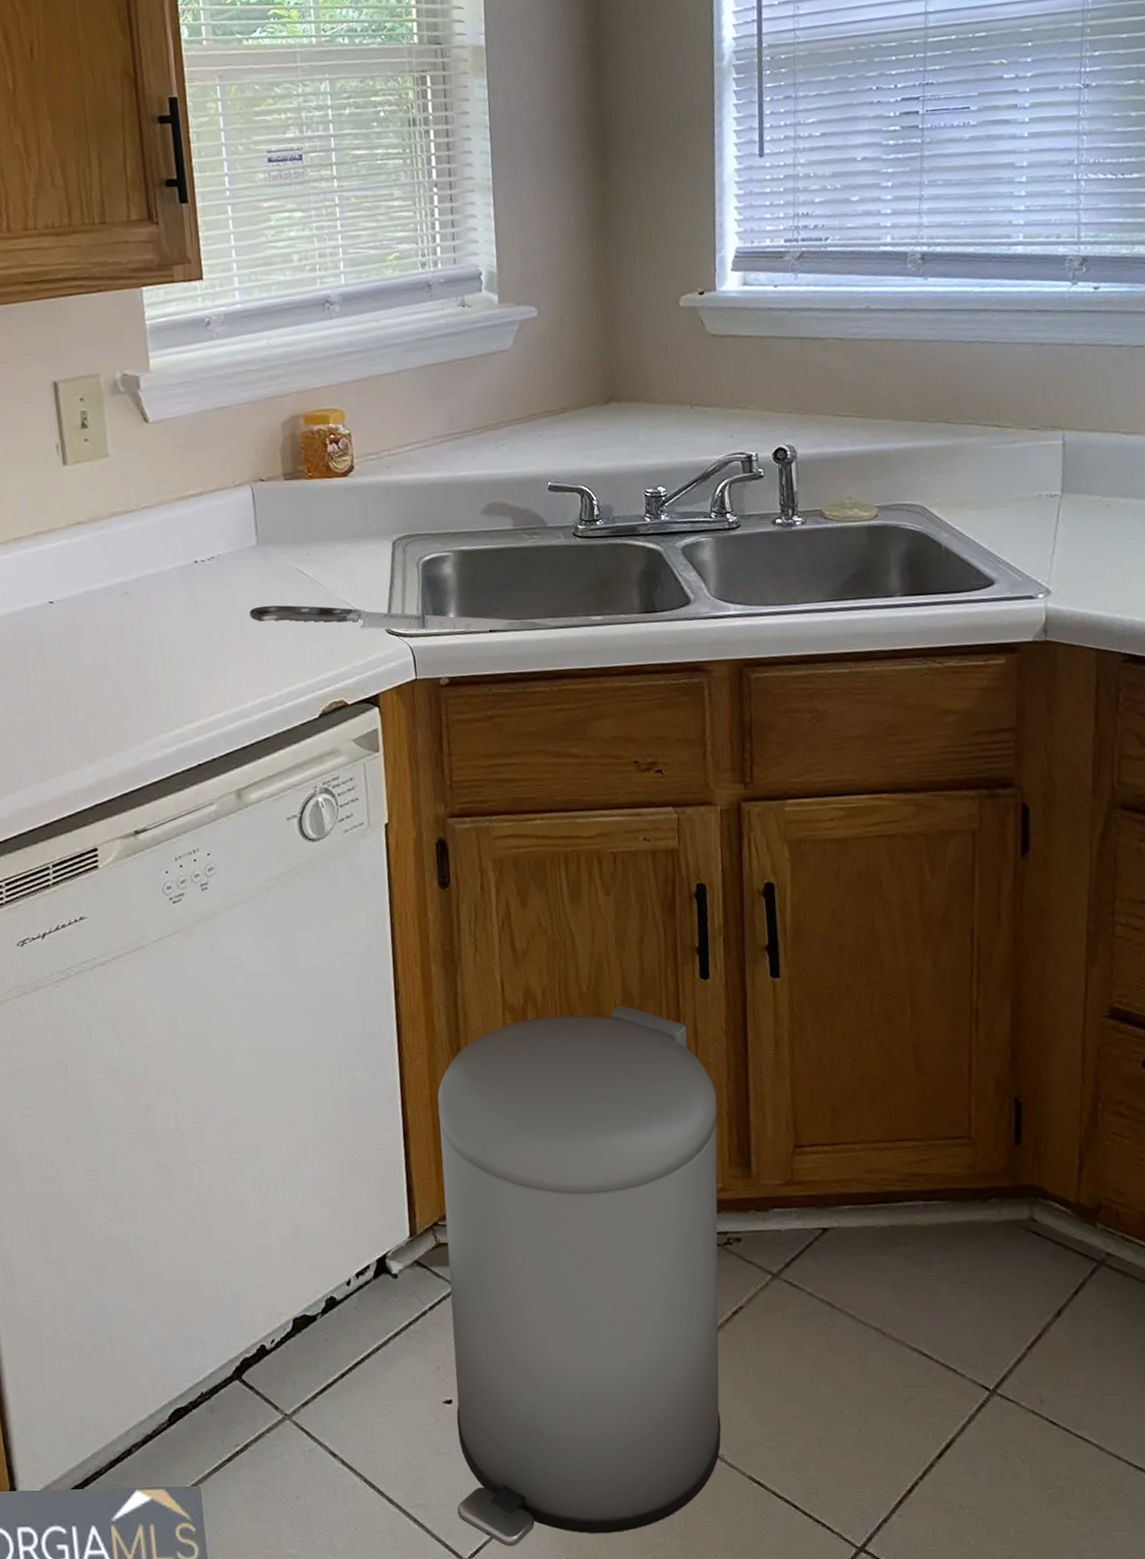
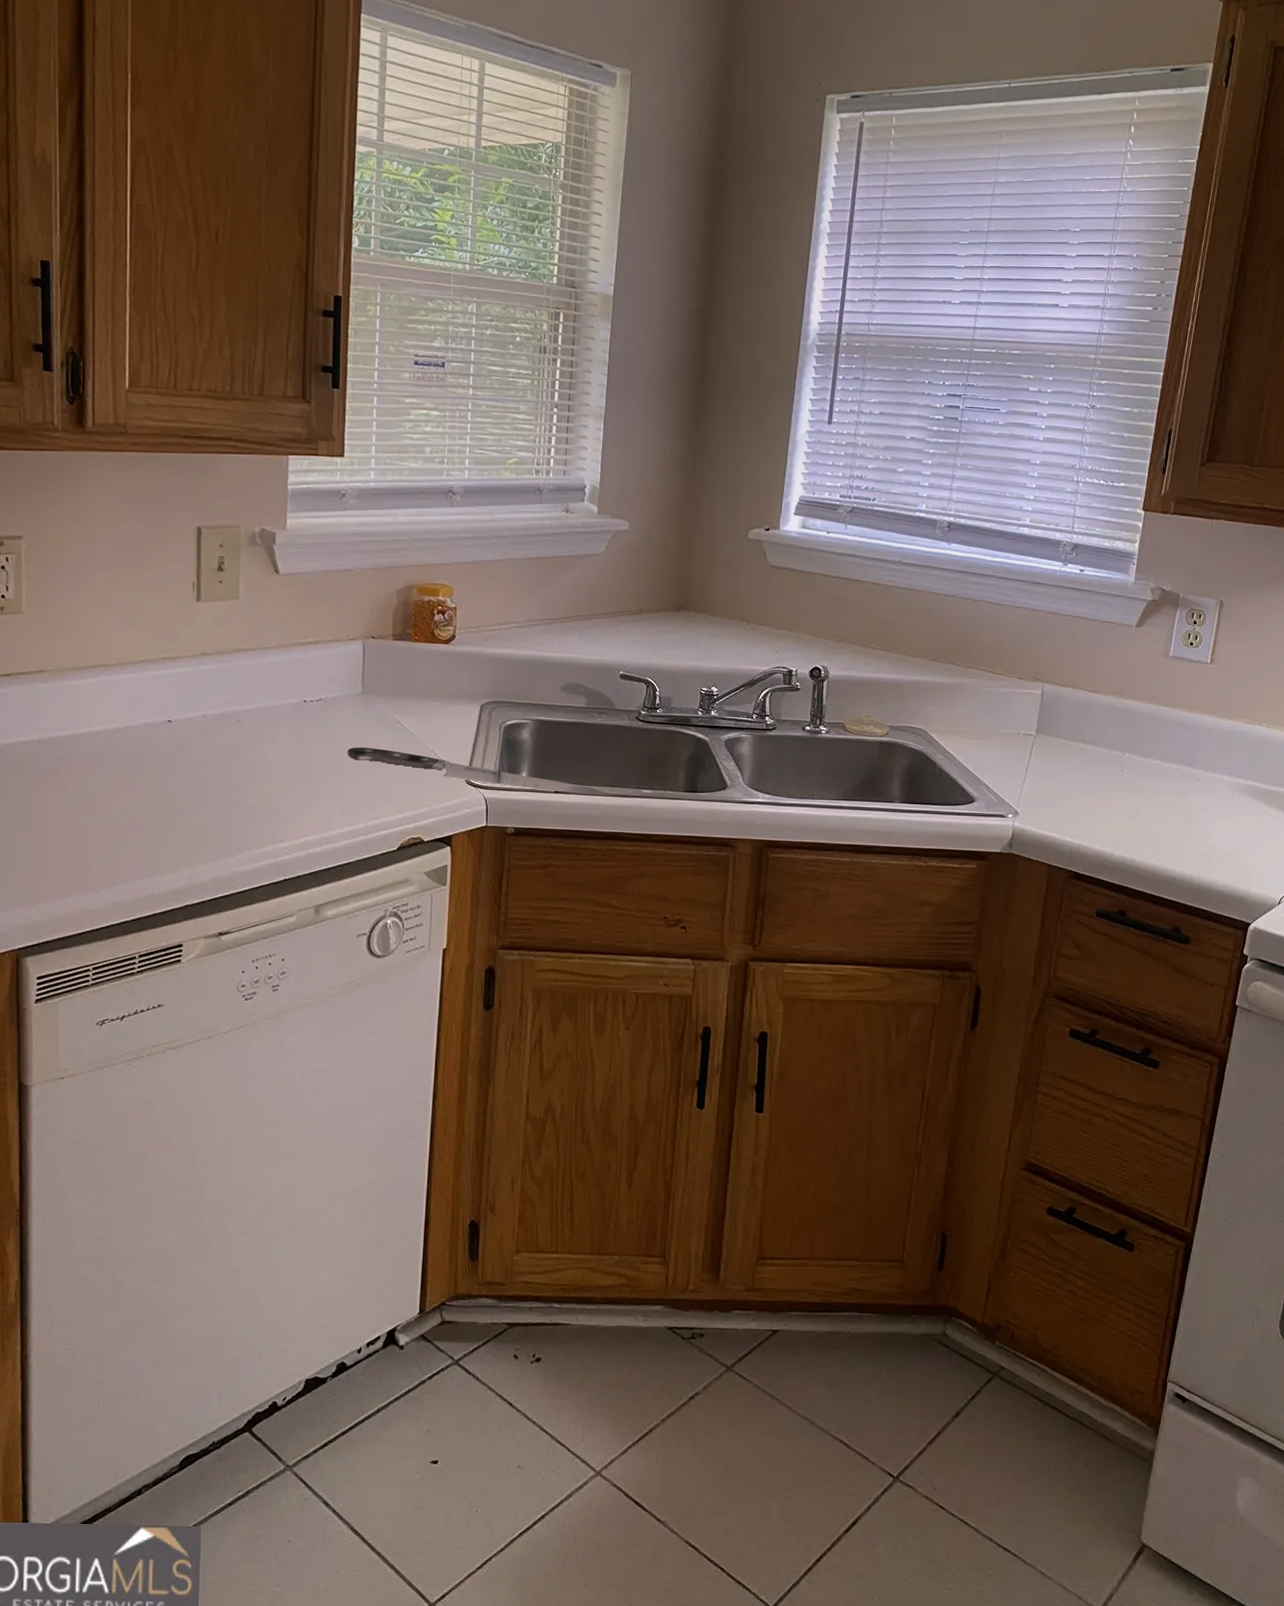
pedal bin: present [437,1004,722,1547] -> none [430,1124,698,1594]

